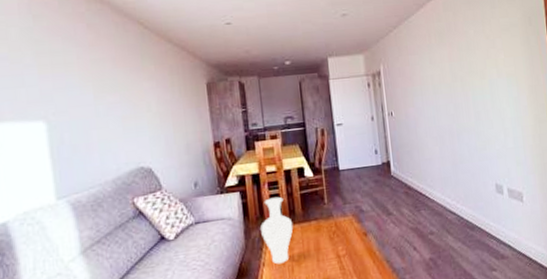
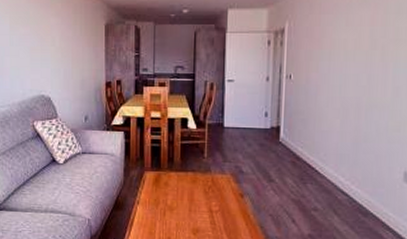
vase: present [260,196,294,264] -> none [139,142,170,206]

